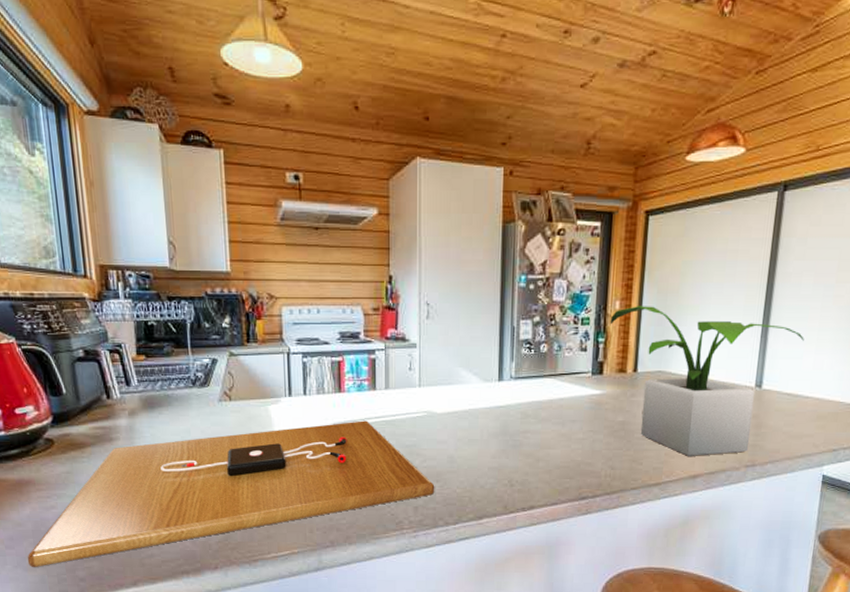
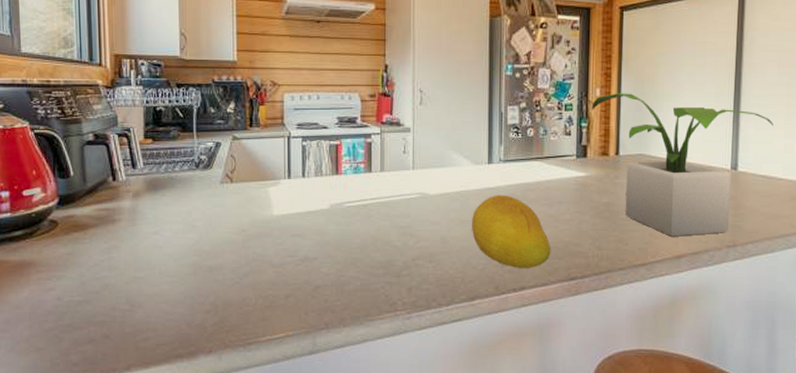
cutting board: present [27,420,435,568] -> none [21,202,428,352]
fruit: none [480,413,562,488] -> present [472,195,551,268]

